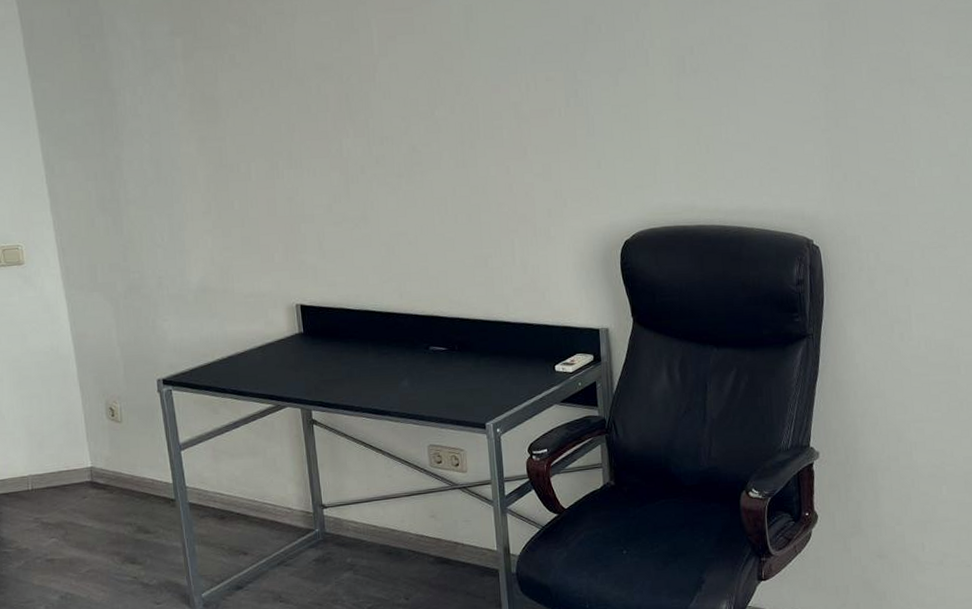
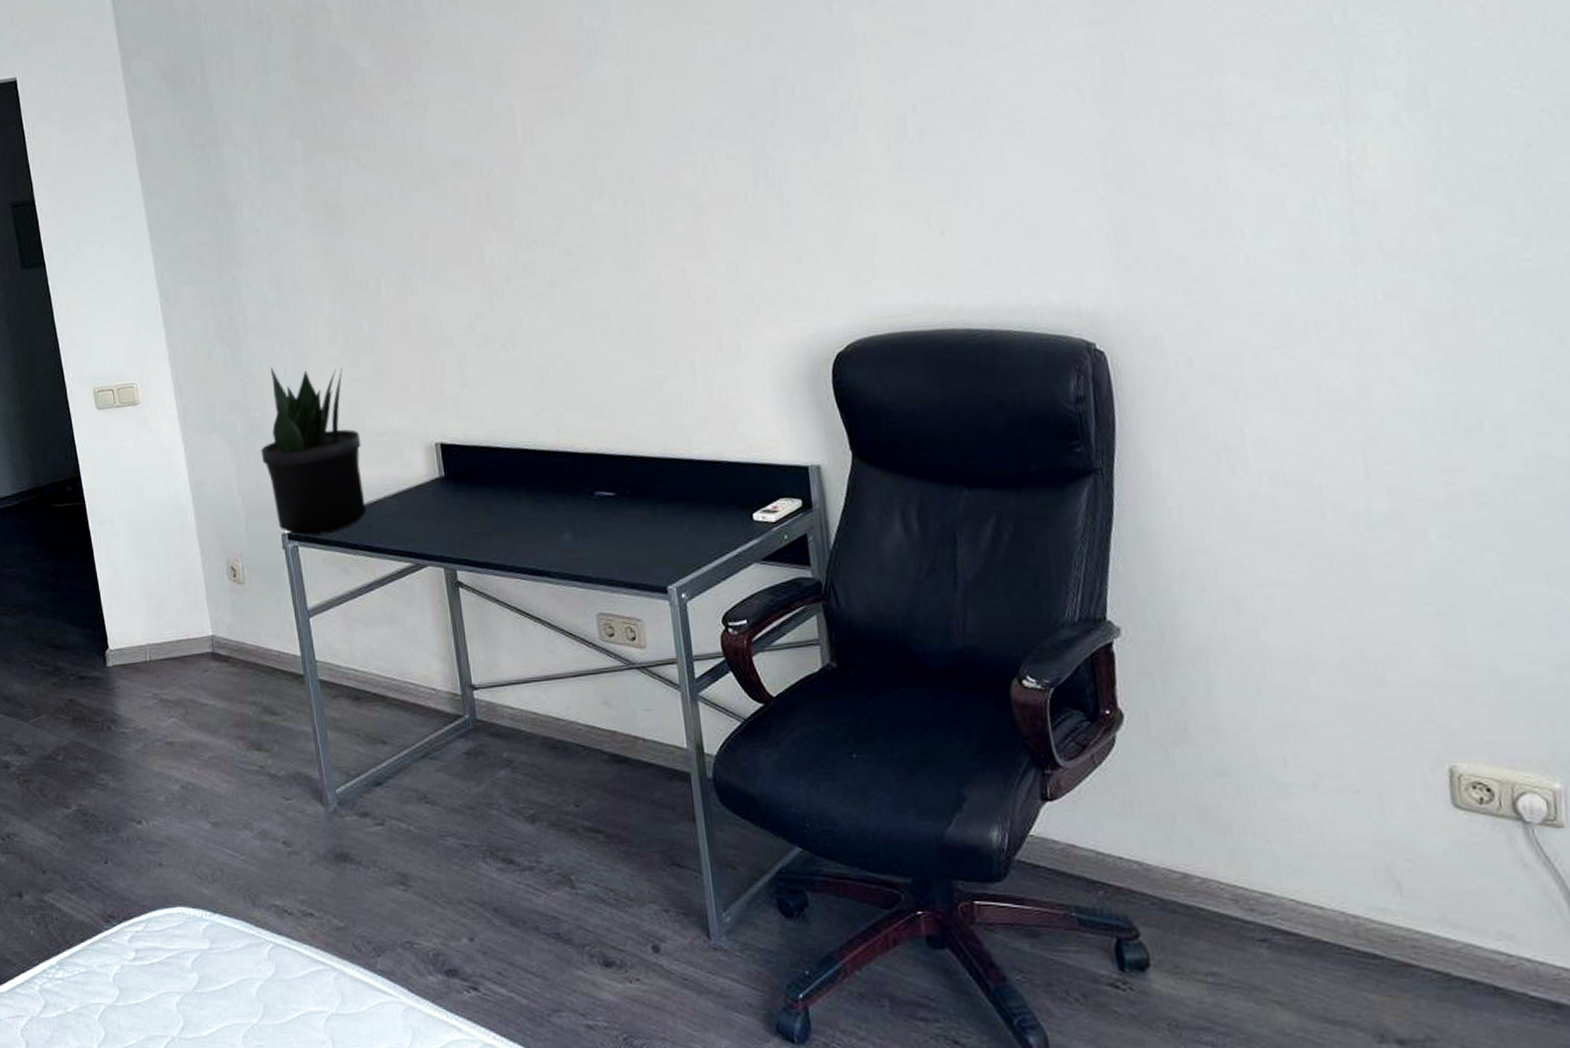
planter: none [139,235,234,380] -> present [261,367,366,535]

